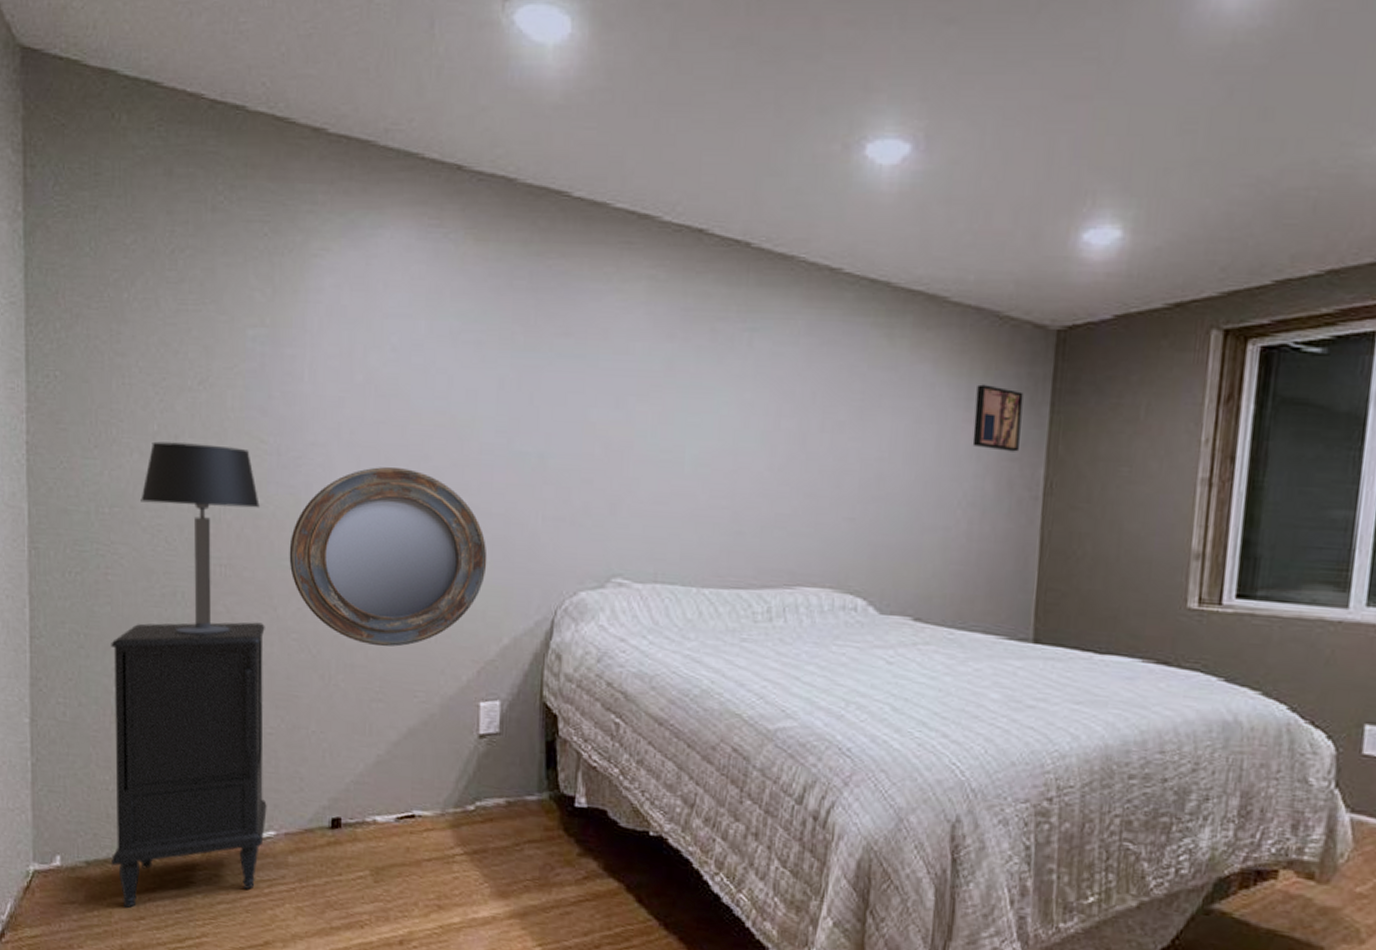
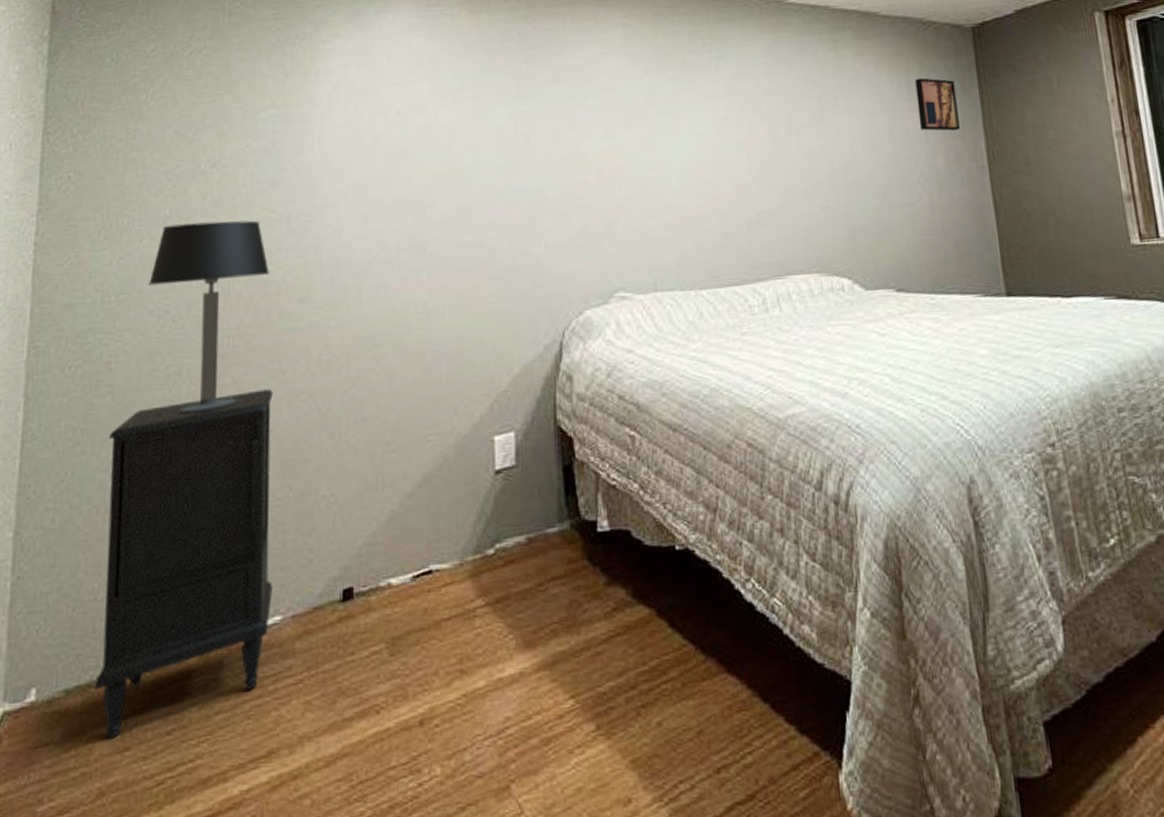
home mirror: present [289,467,487,647] -> none [298,218,494,395]

